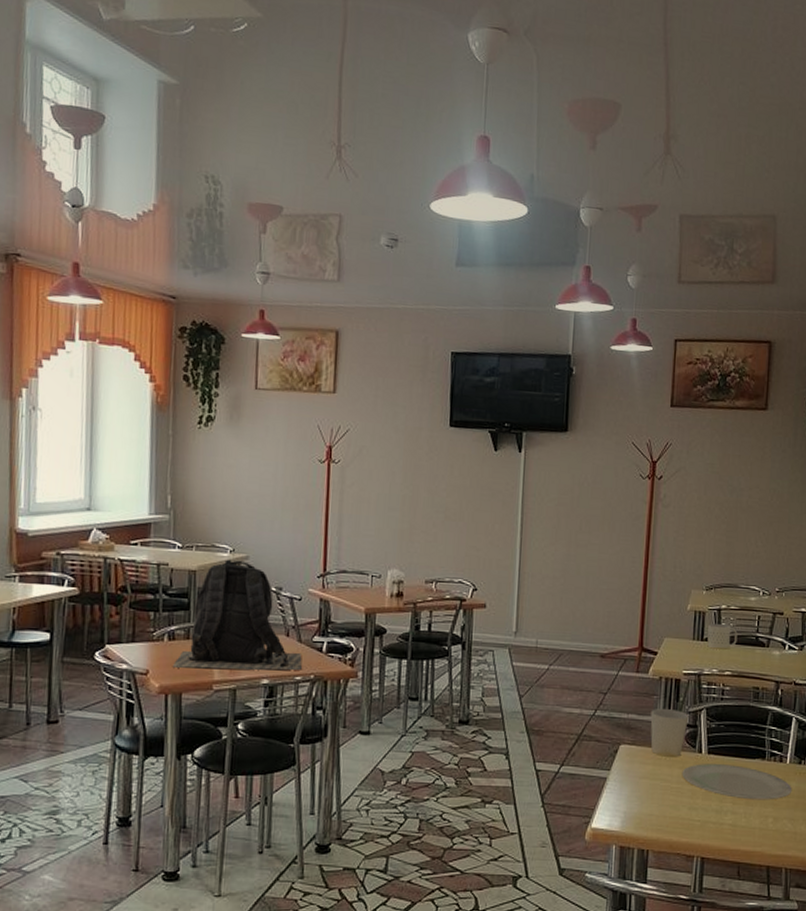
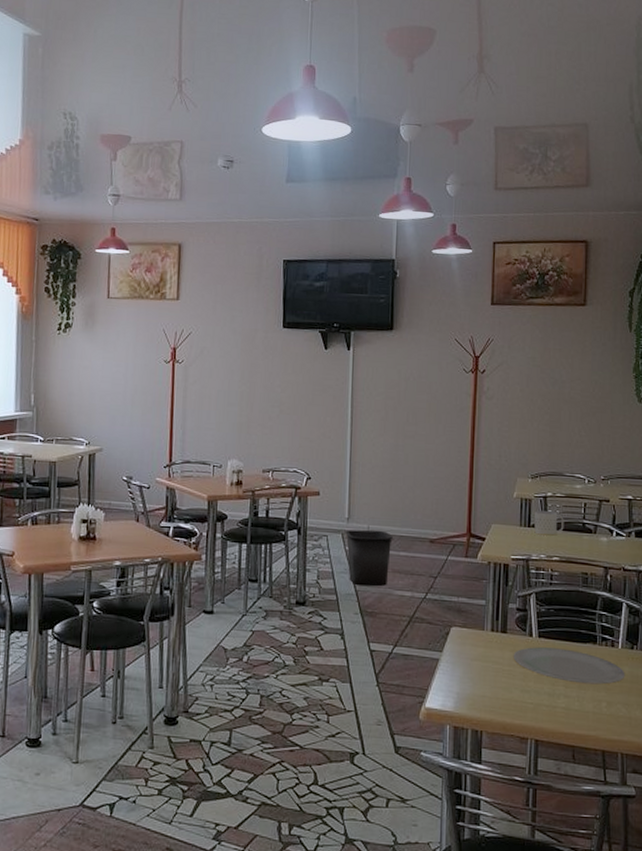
backpack: present [172,559,302,671] -> none [34,451,151,554]
waste bin: none [512,644,562,704] -> present [345,529,393,586]
dixie cup: present [650,709,689,758] -> none [480,593,518,641]

